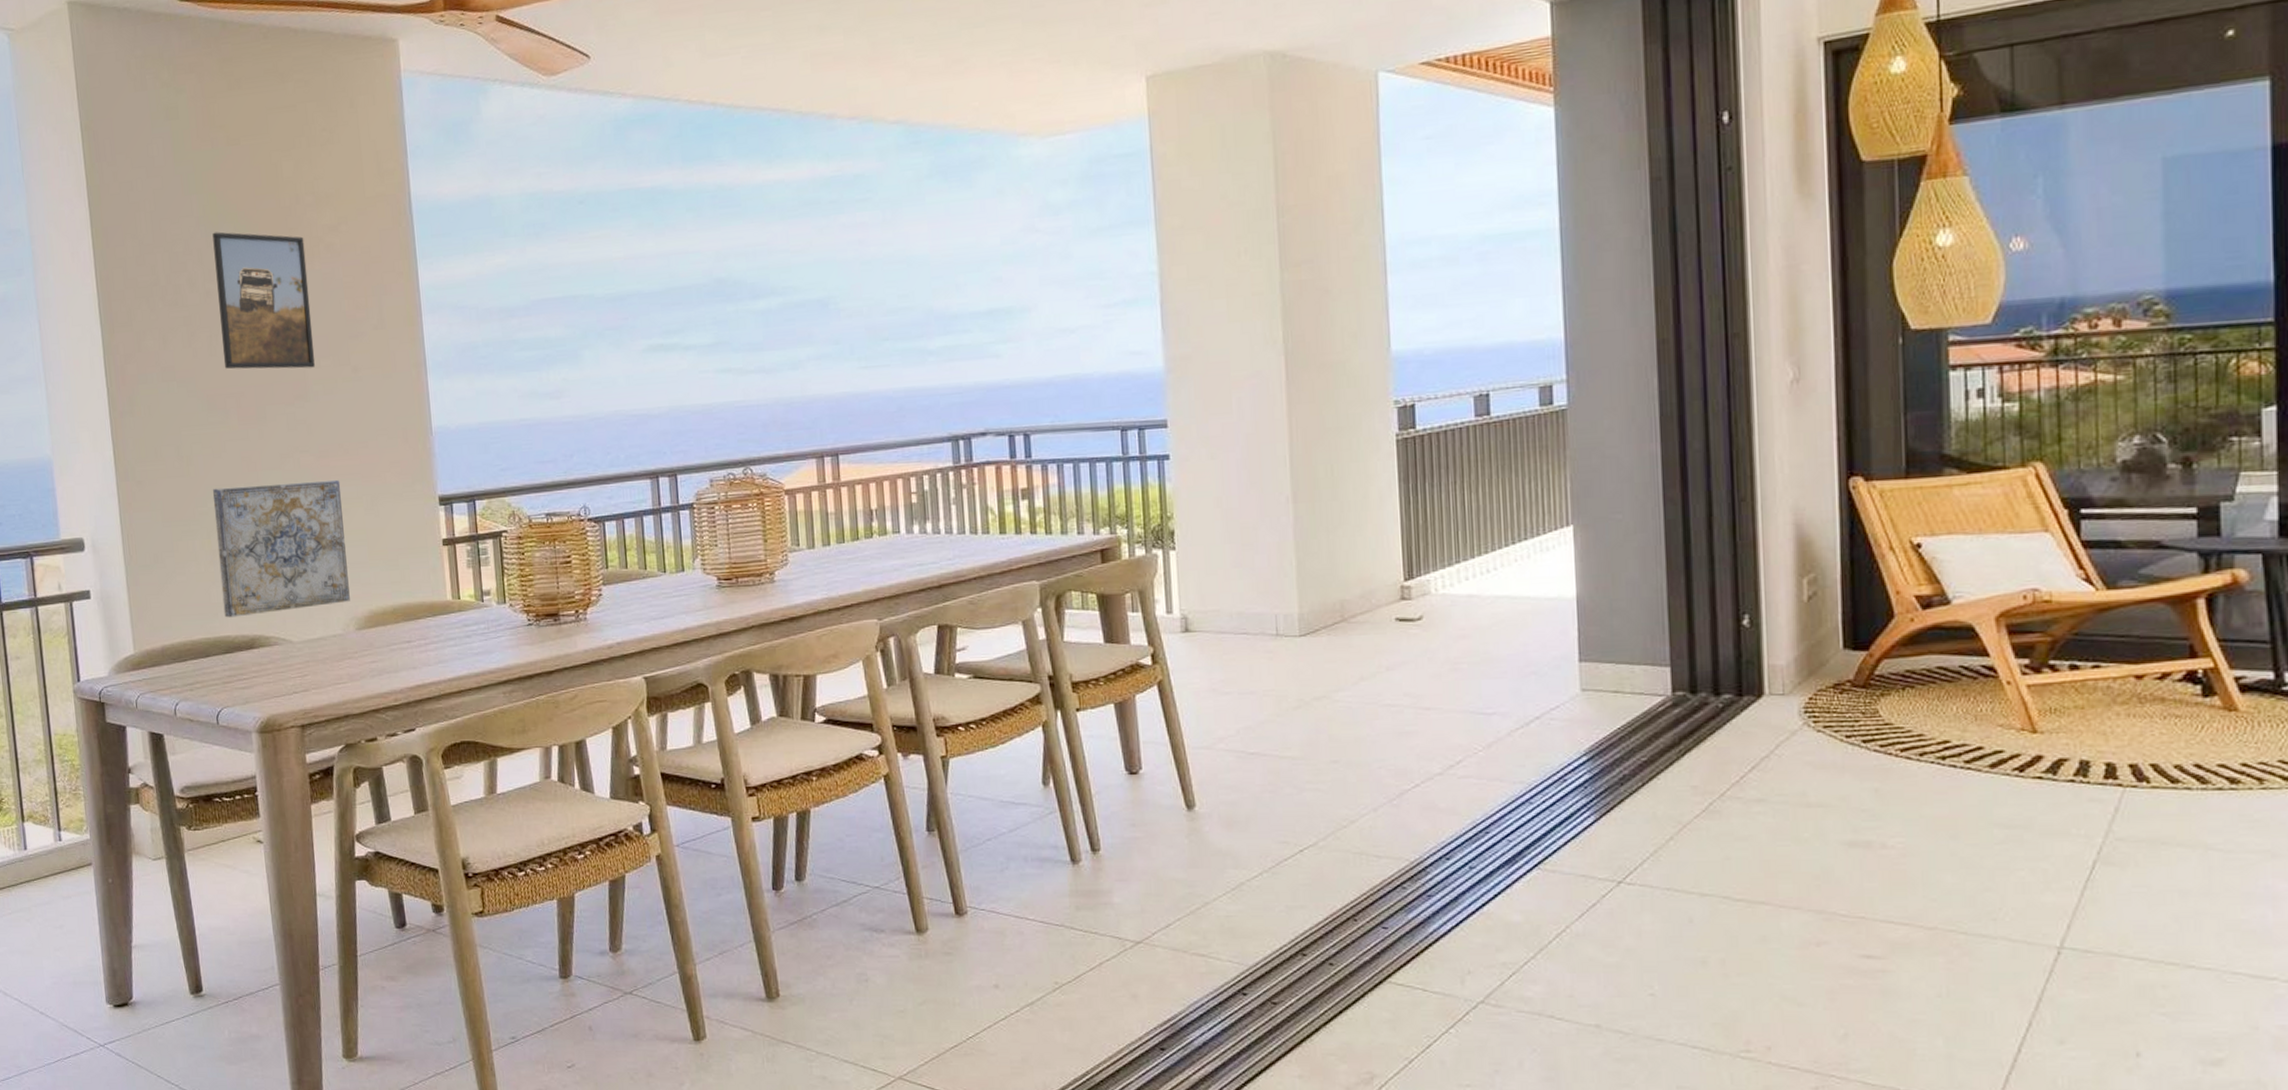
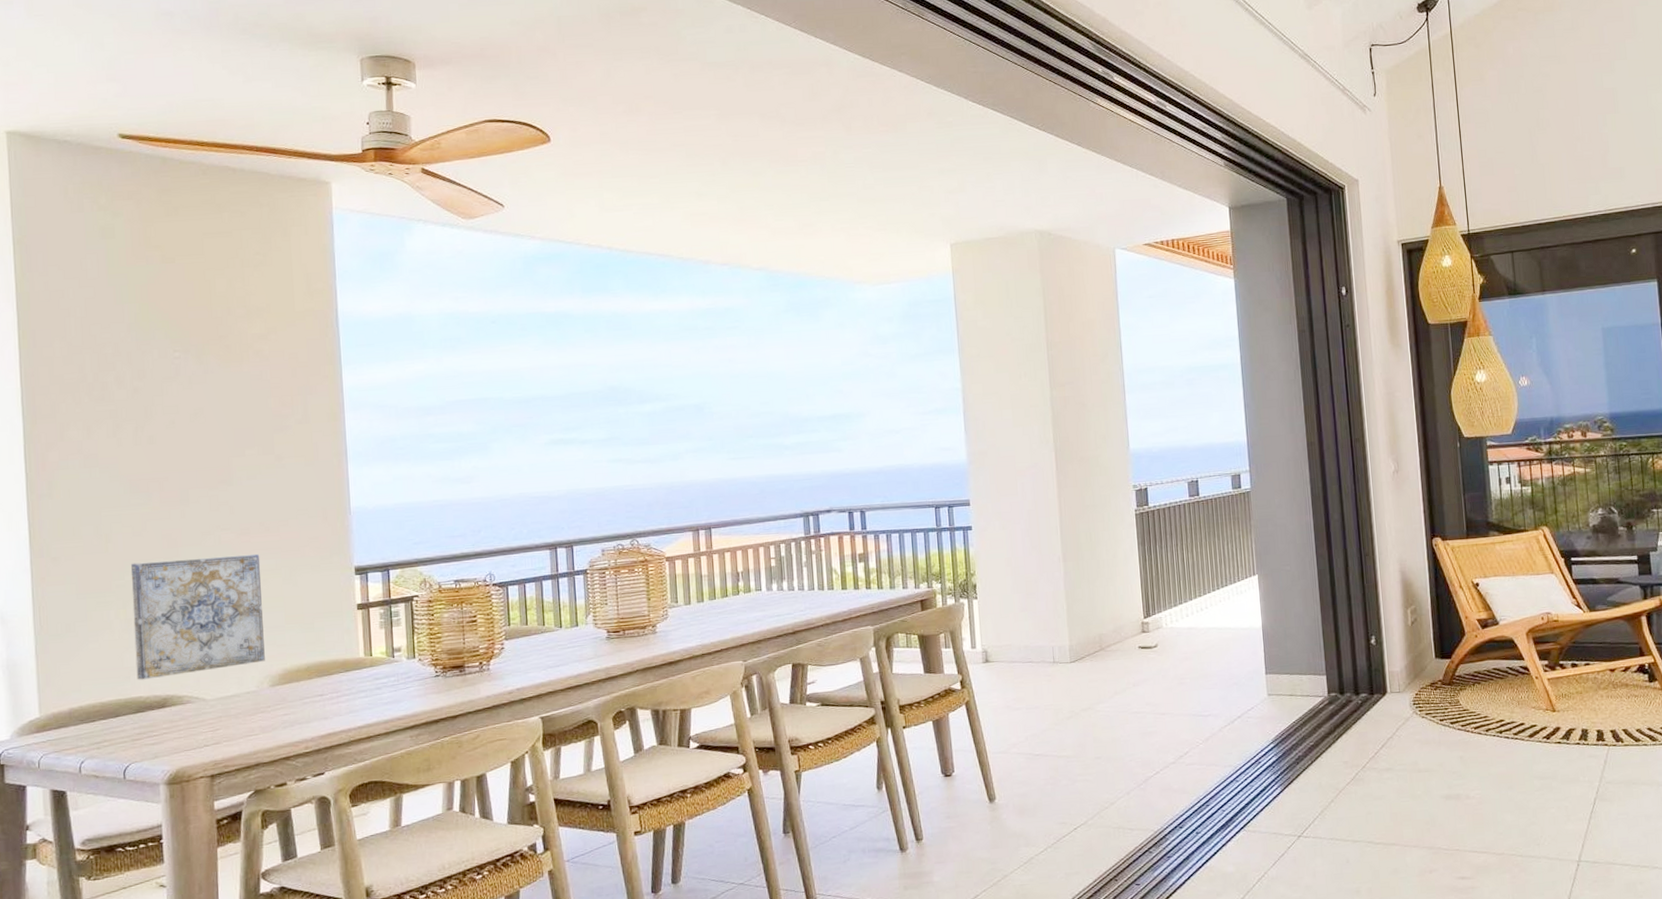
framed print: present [212,231,316,370] -> none [143,337,240,457]

